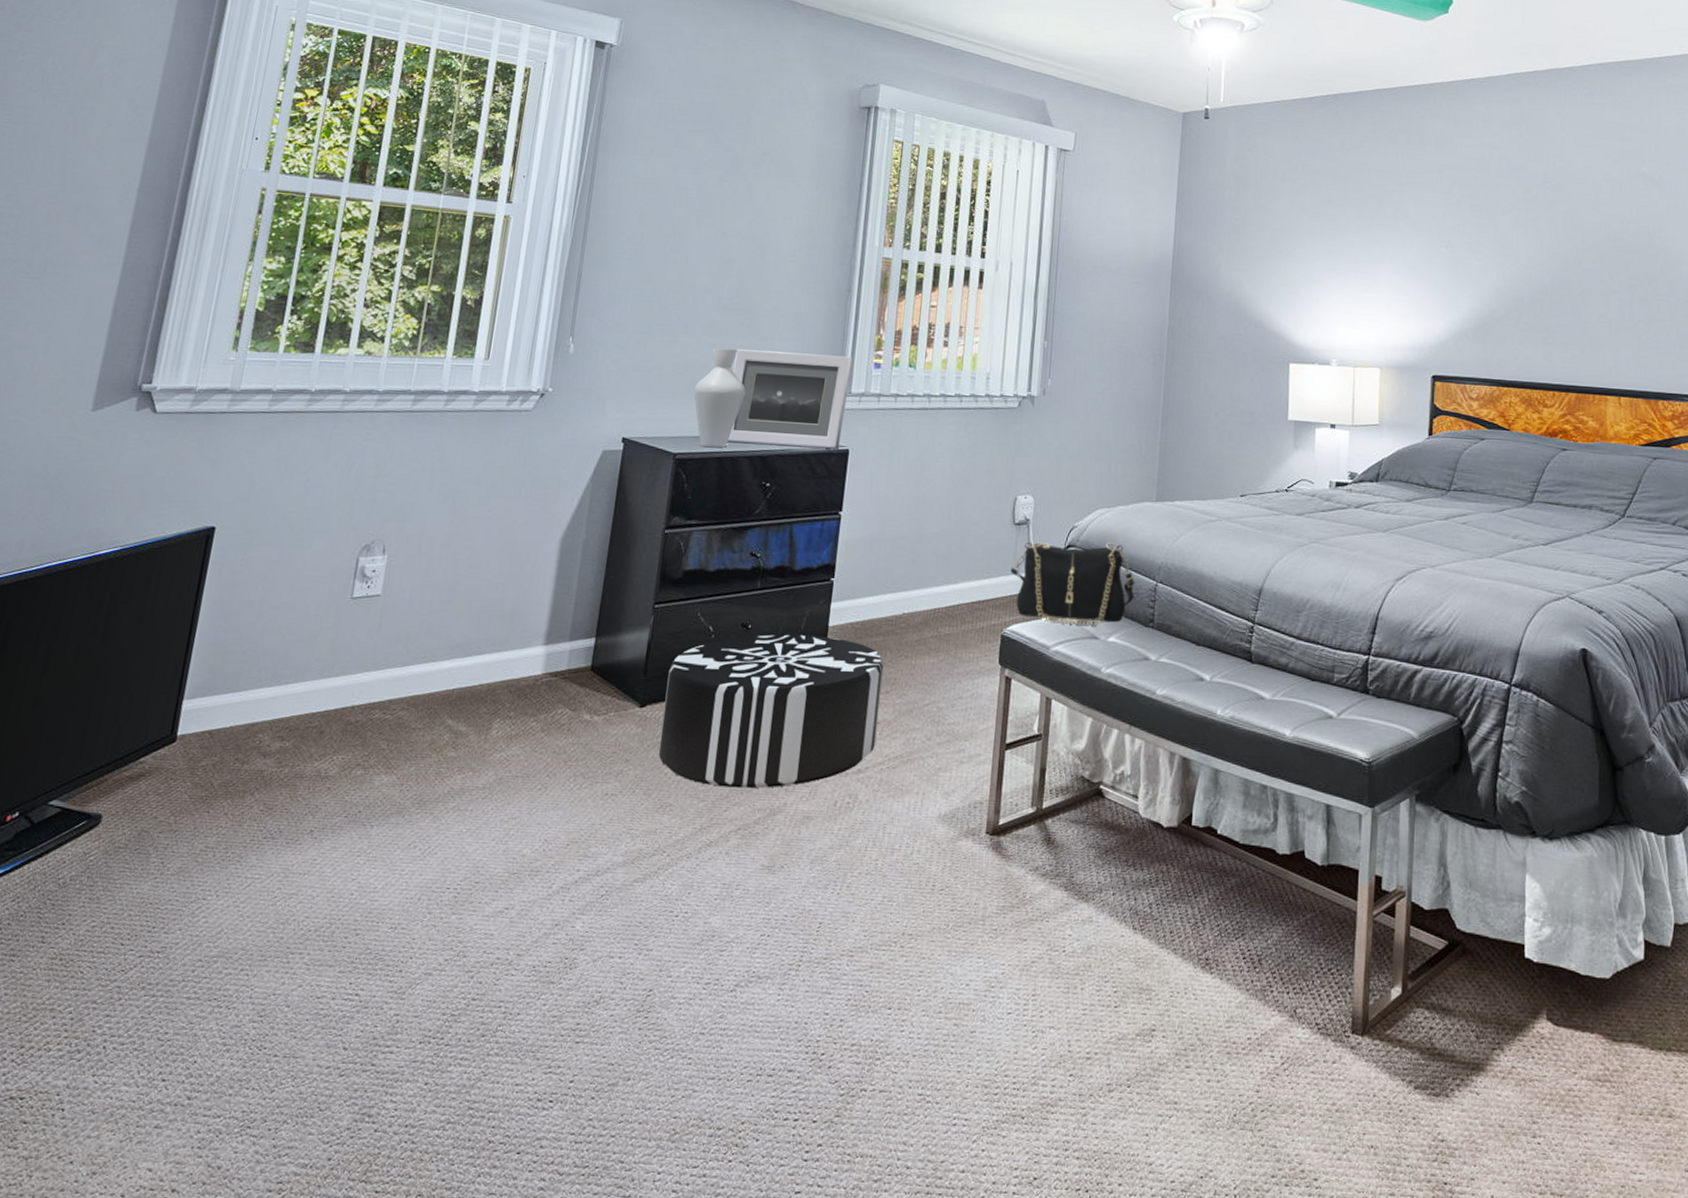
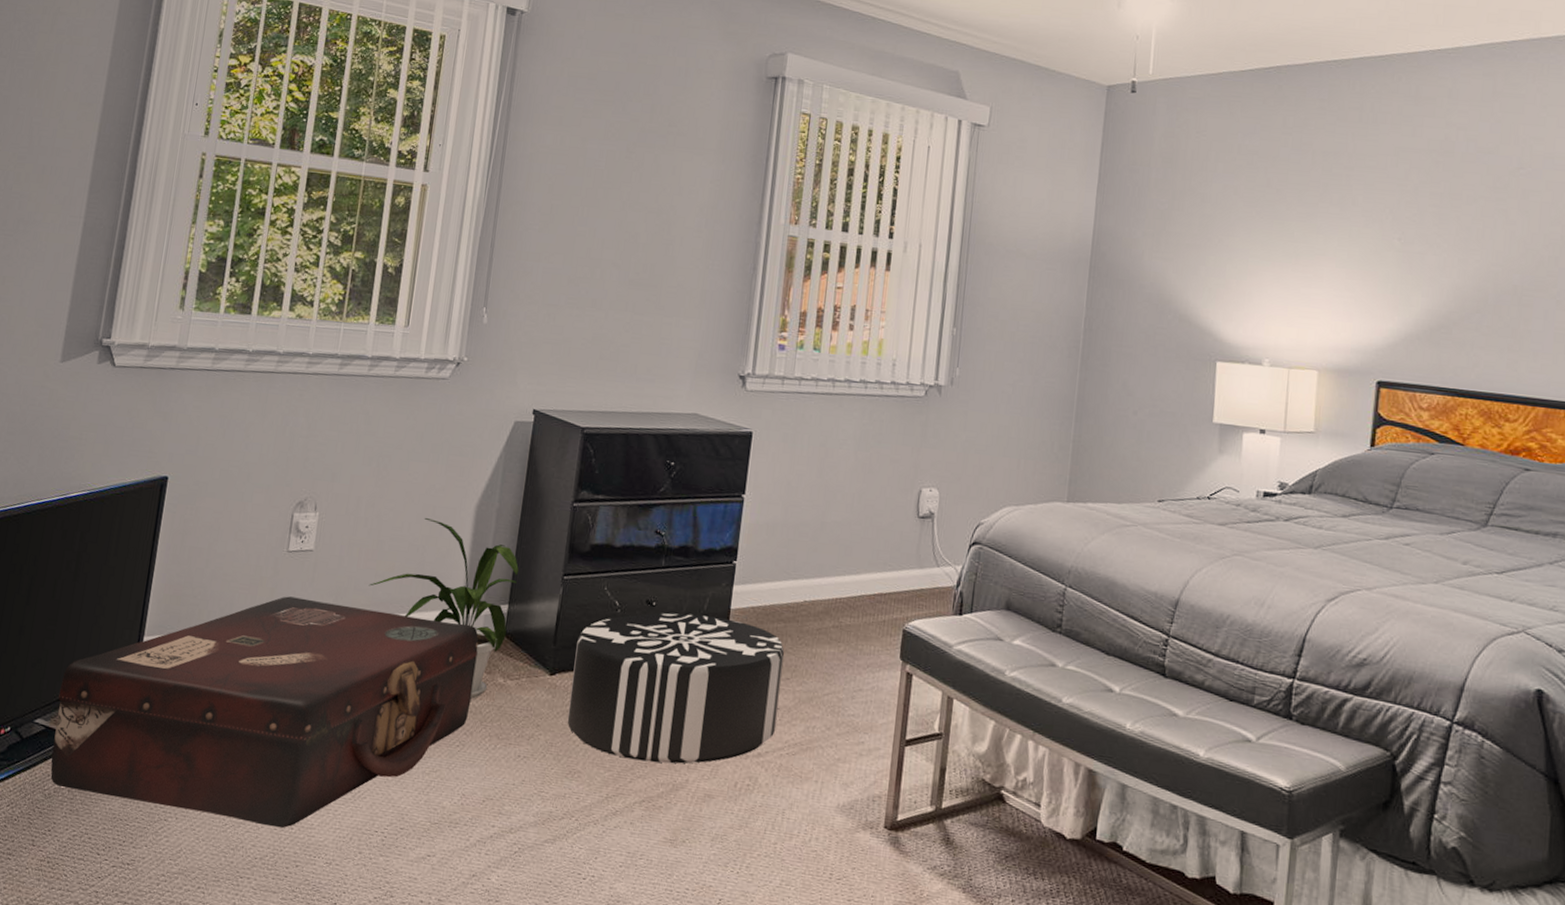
suitcase: none [66,645,563,895] -> present [50,596,479,829]
house plant: none [442,553,607,739] -> present [368,517,519,699]
vase: present [694,347,746,448] -> none [601,323,652,424]
picture frame: present [727,349,854,449] -> none [633,325,758,431]
handbag: present [1010,541,1135,626] -> none [913,536,1043,627]

